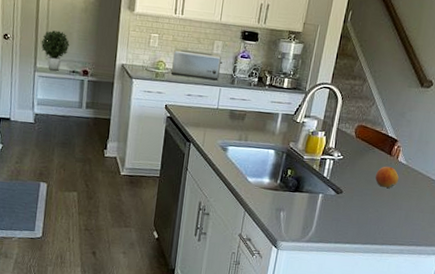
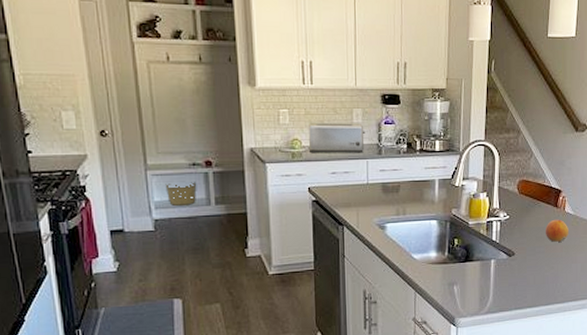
potted plant: present [41,30,70,71] -> none [149,119,184,166]
basket: none [48,85,73,106] -> present [165,182,197,206]

